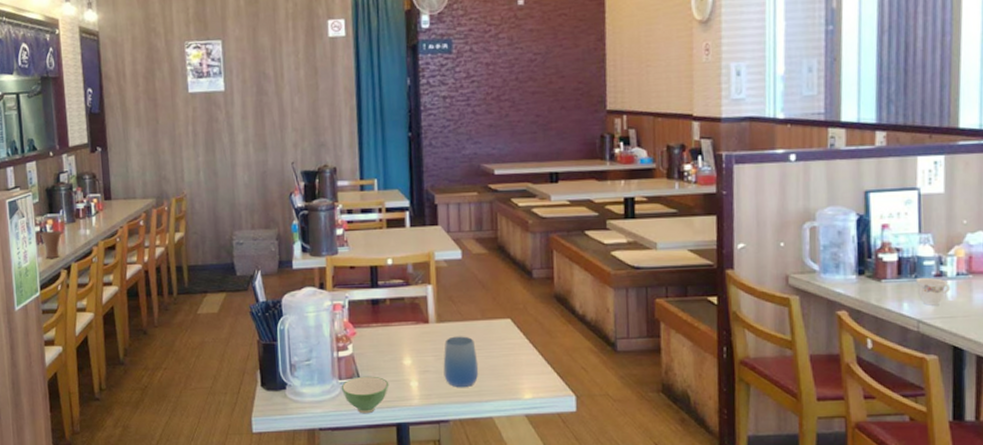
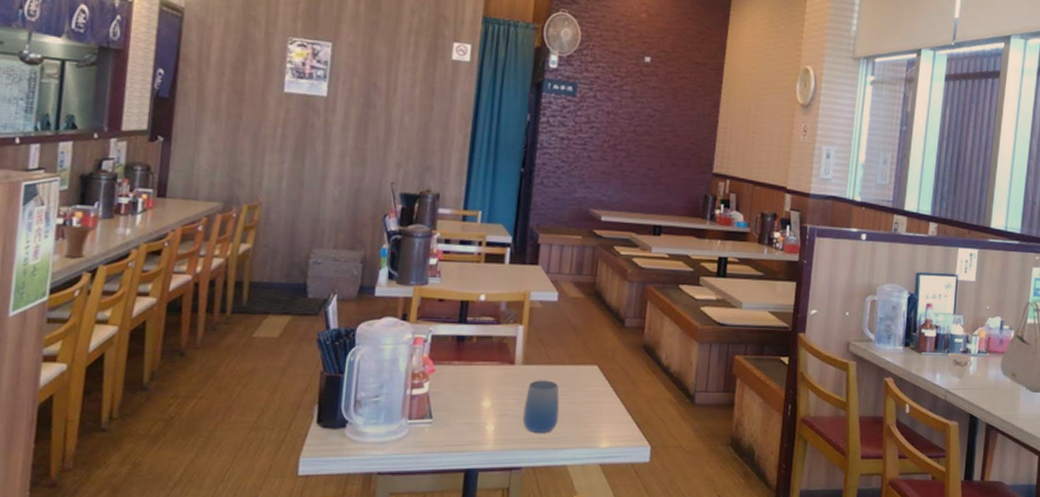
bowl: present [341,376,389,414] -> none [409,417,464,458]

